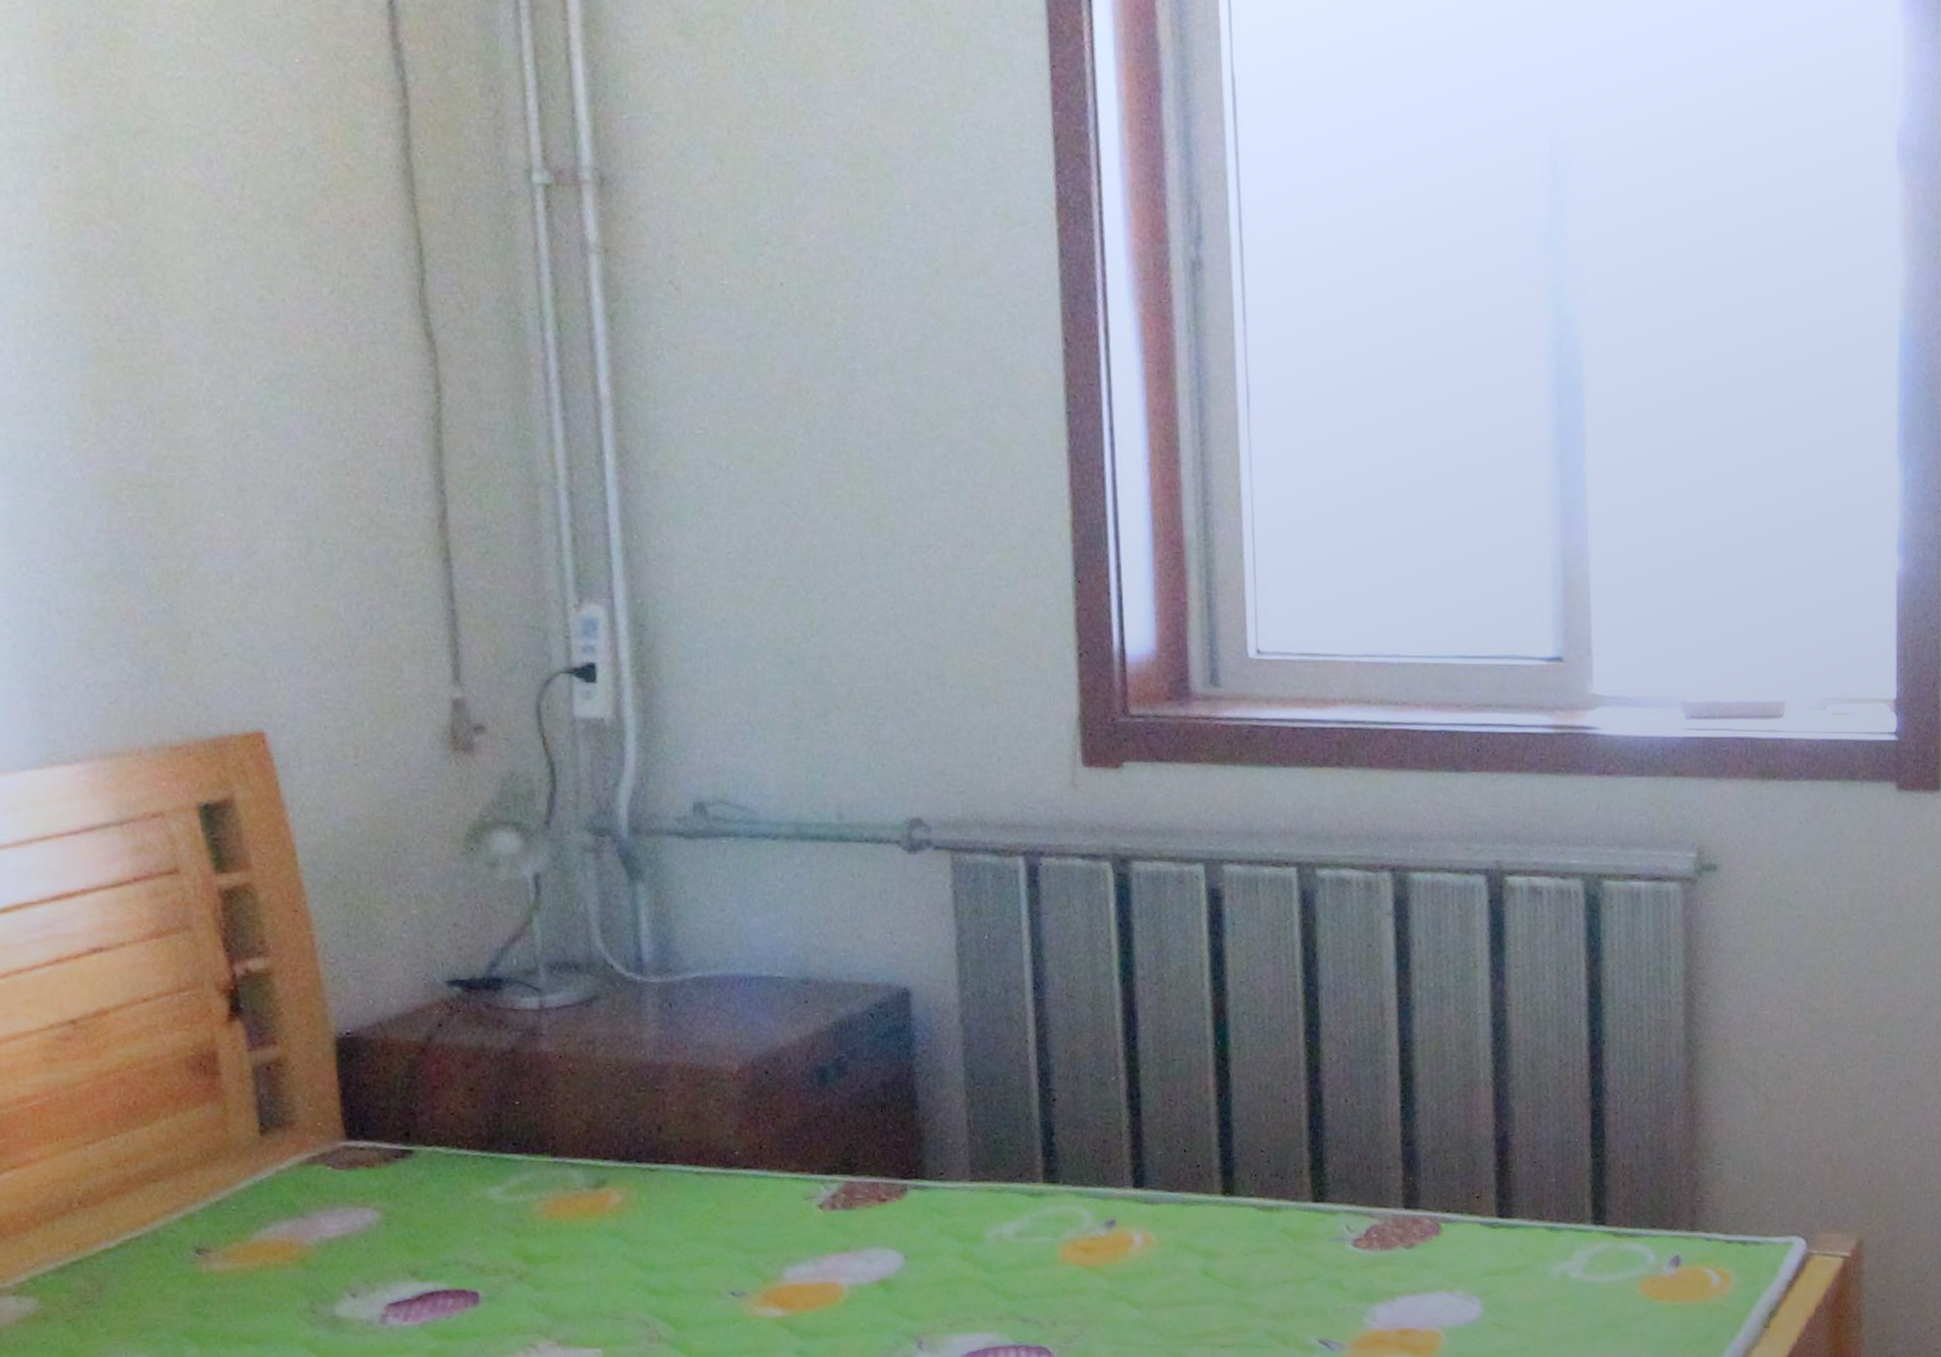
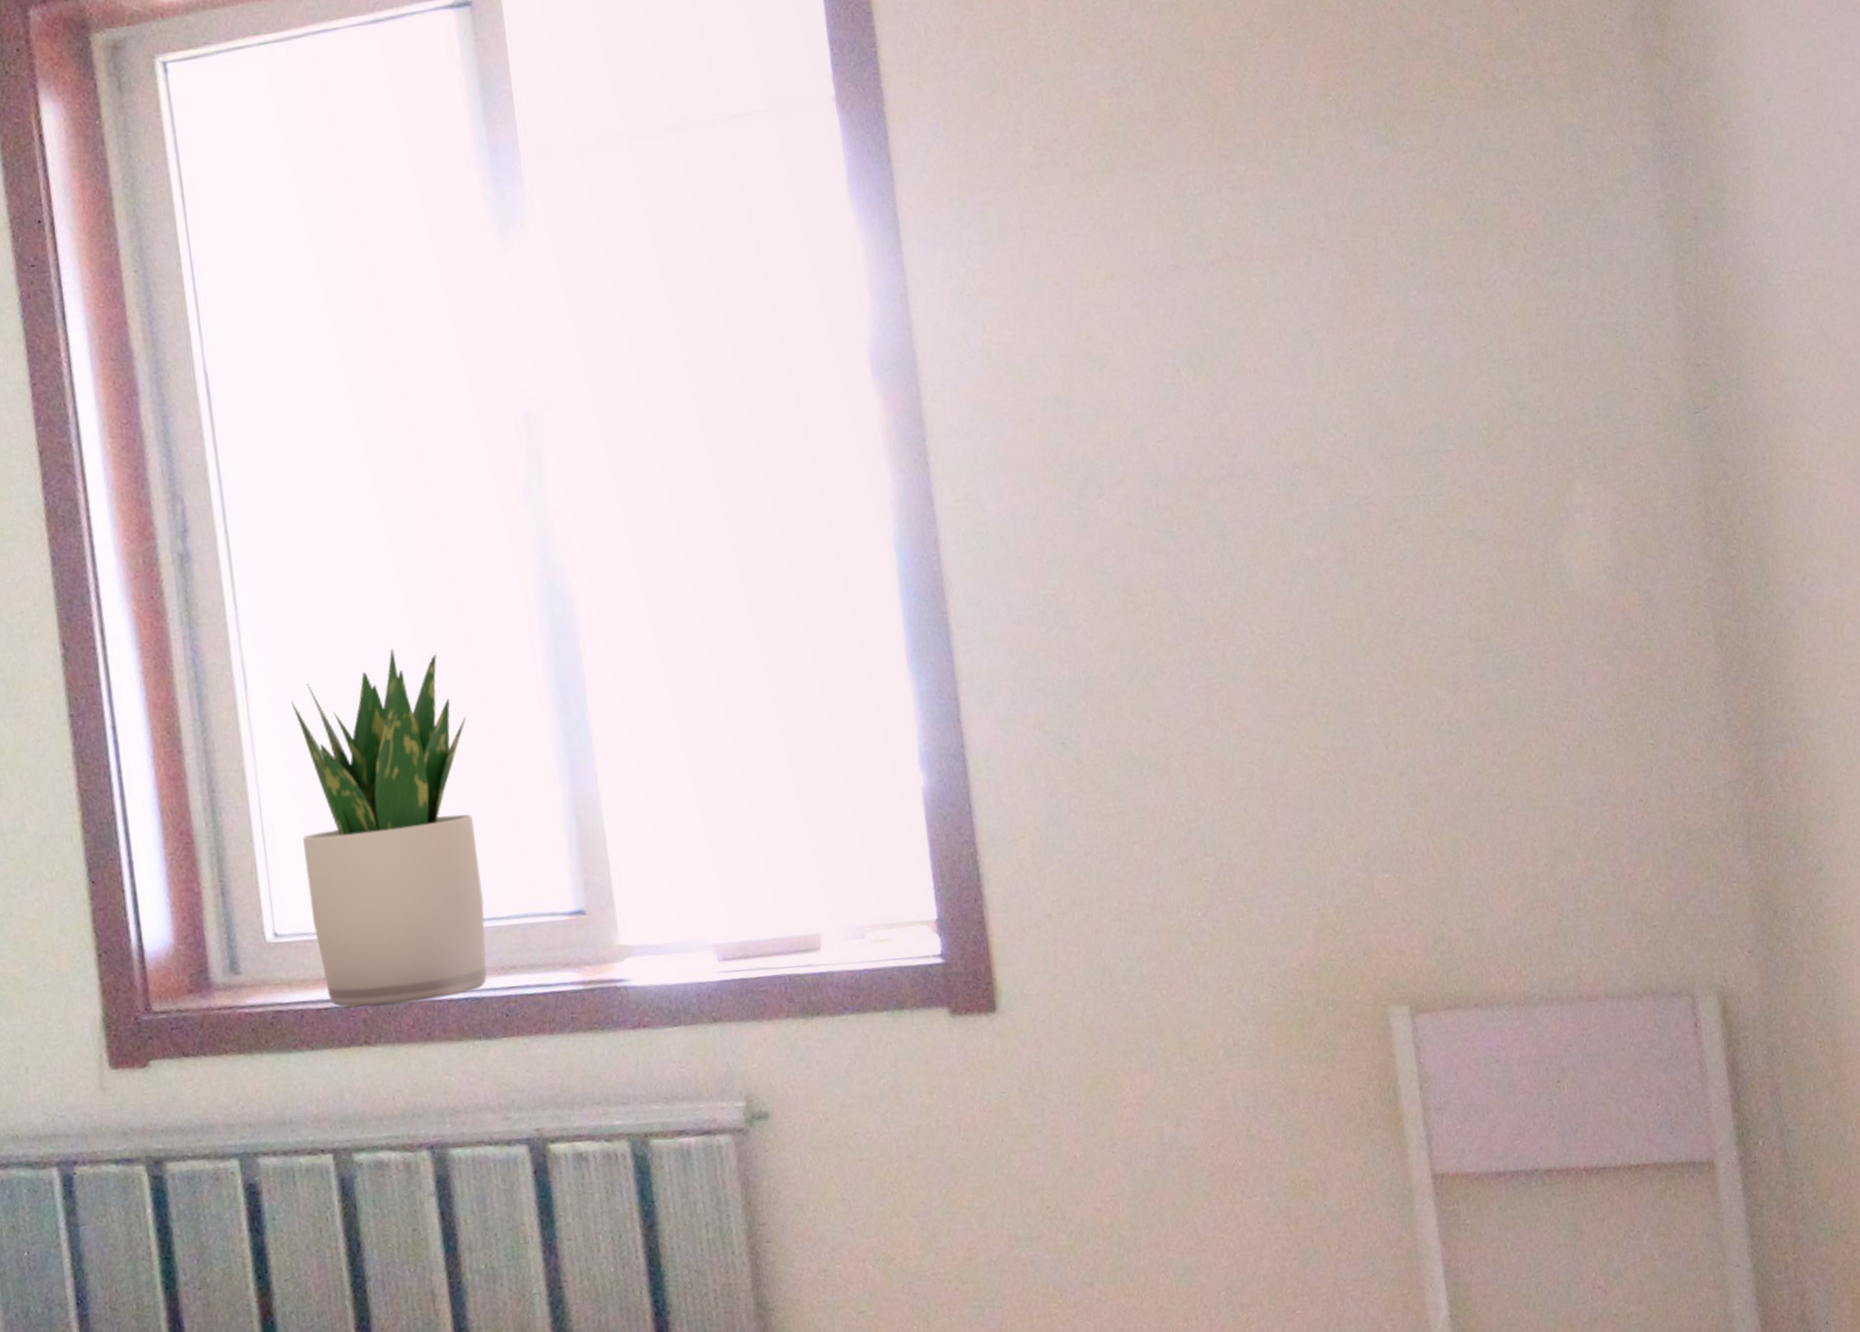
planter: none [1292,381,1466,730] -> present [291,649,487,1008]

